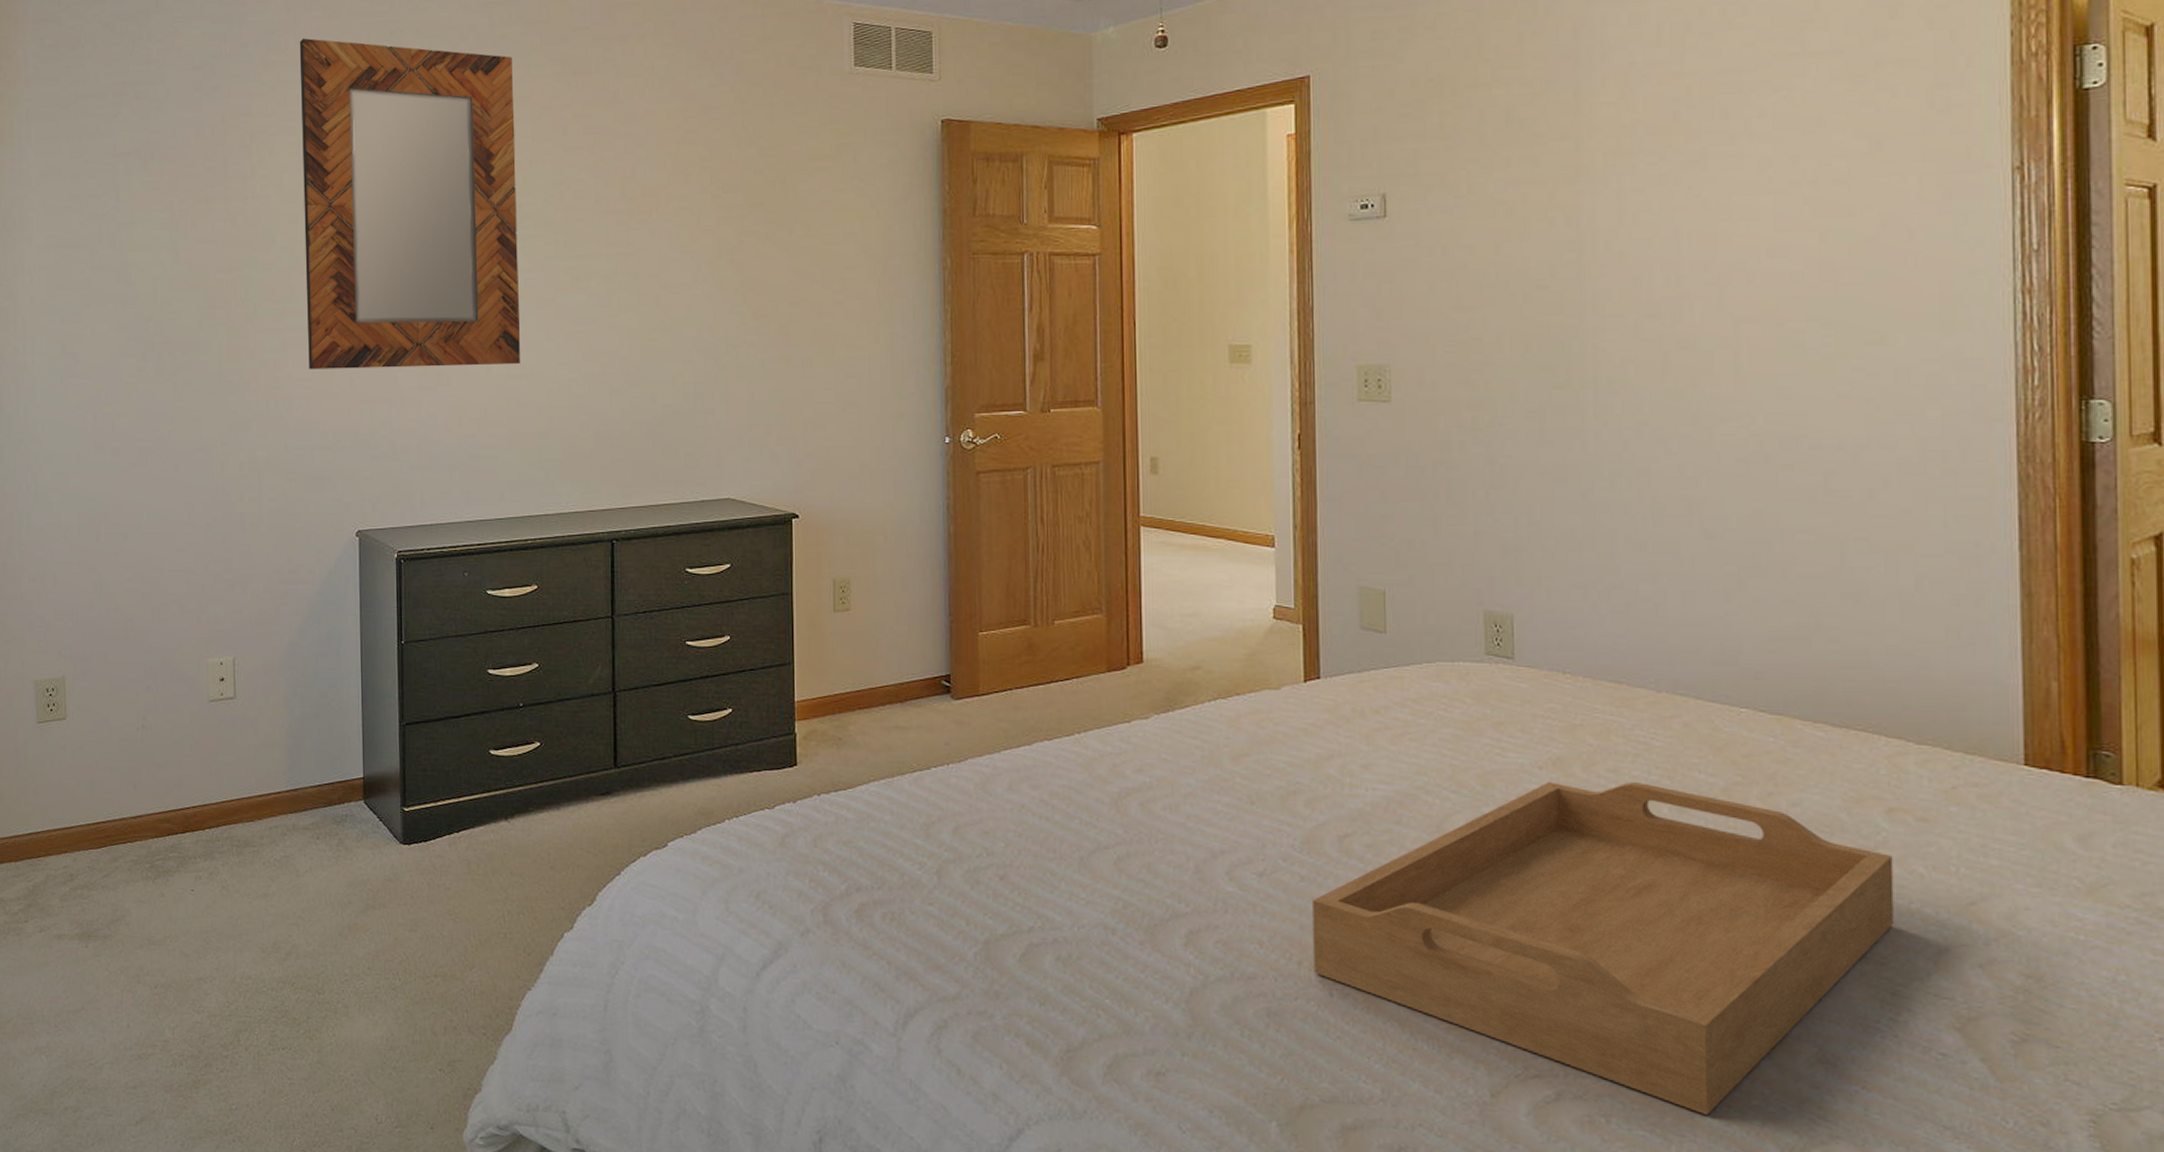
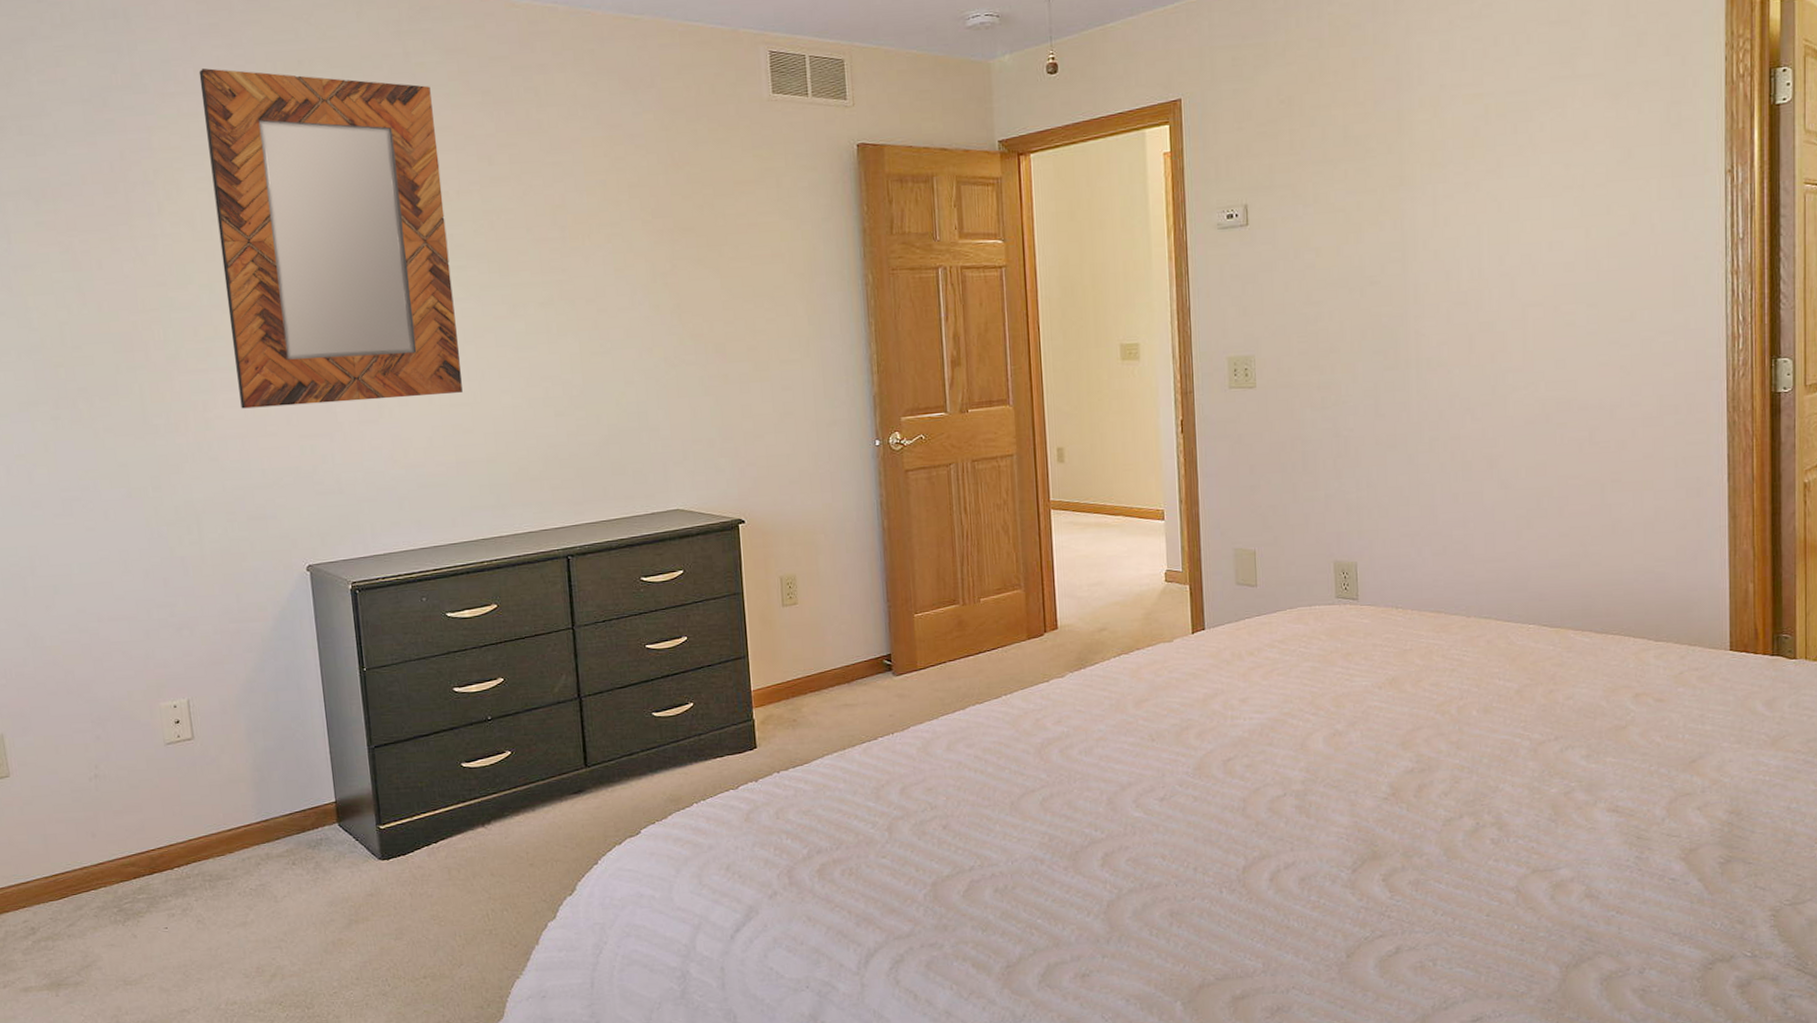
serving tray: present [1312,782,1894,1115] -> none [1204,692,1639,949]

